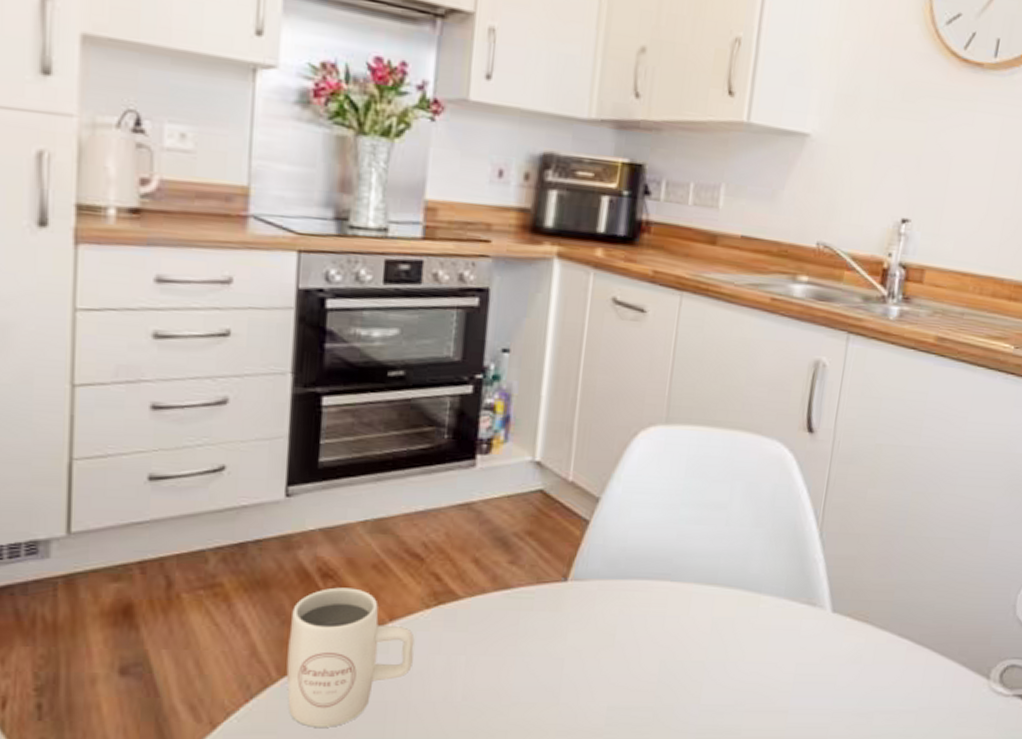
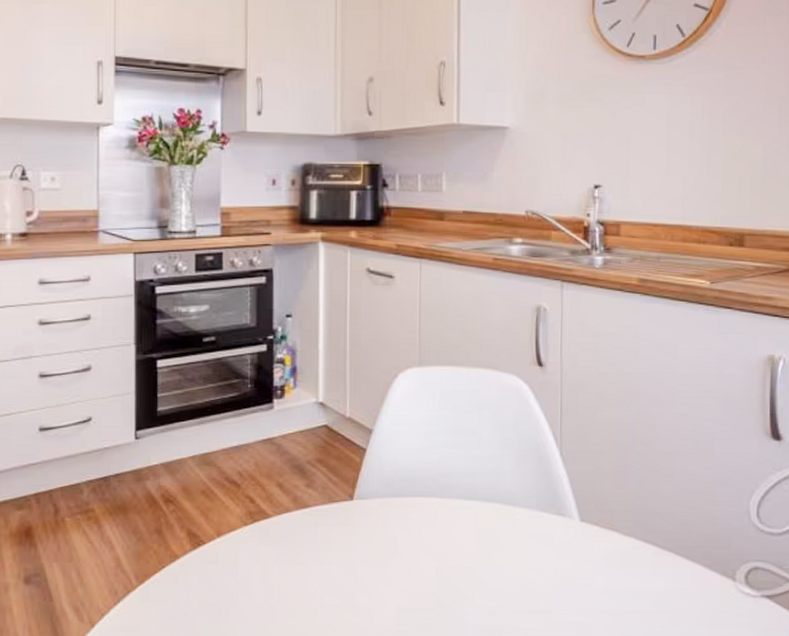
mug: present [286,587,415,727] -> none [143,510,238,626]

